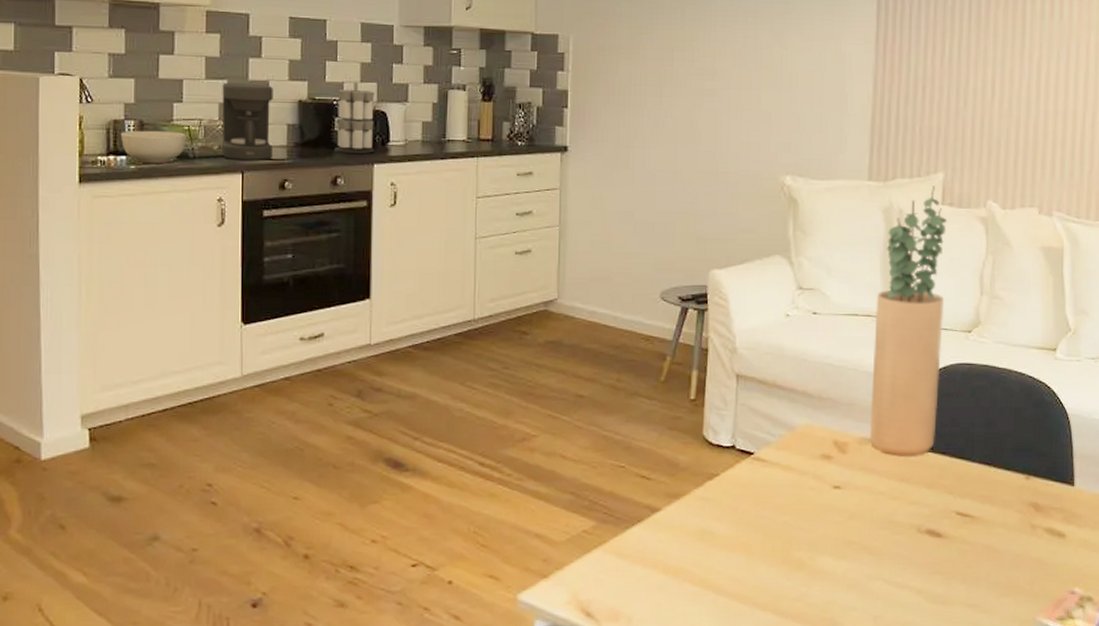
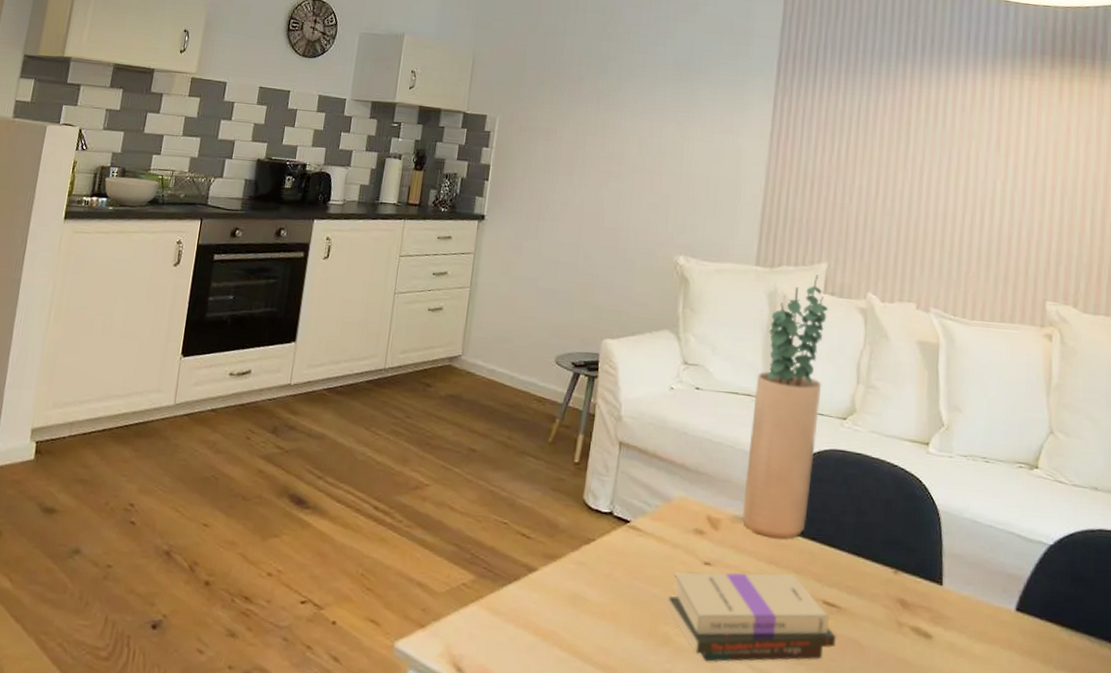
coffee maker: present [222,82,273,162] -> none [187,139,238,211]
spice rack: present [334,81,375,155] -> none [282,145,323,211]
books: none [797,489,971,581] -> present [666,572,836,662]

